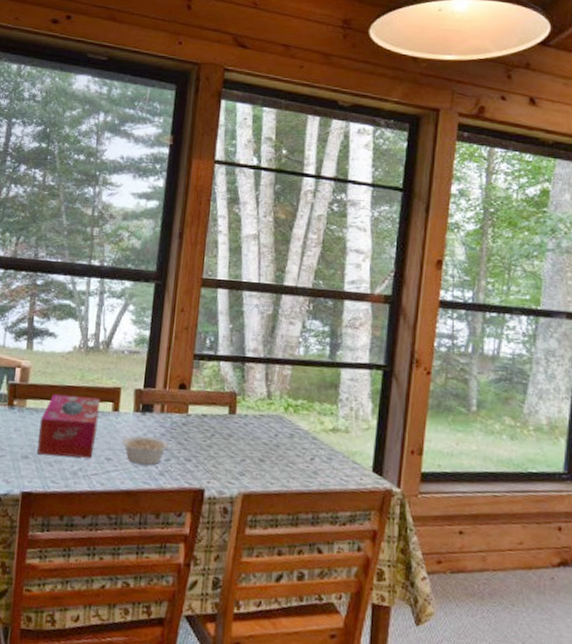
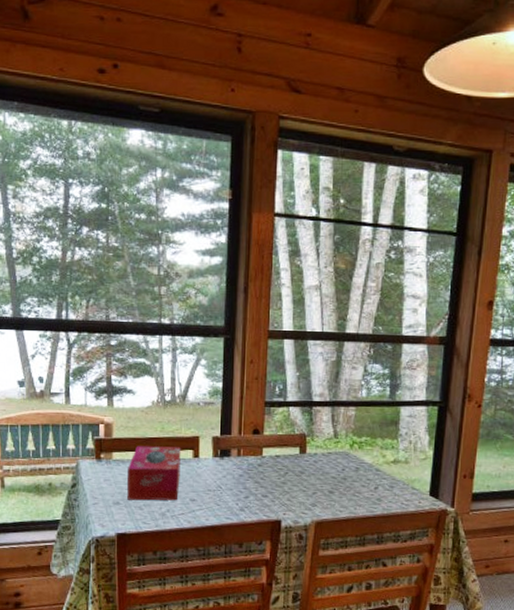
legume: present [122,436,174,465] -> none [204,478,252,503]

